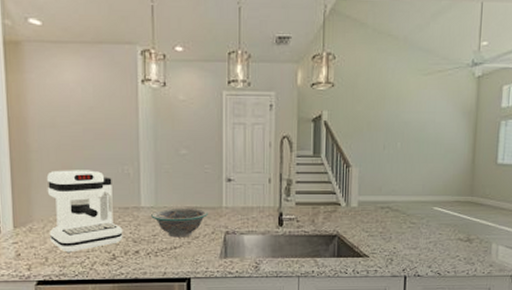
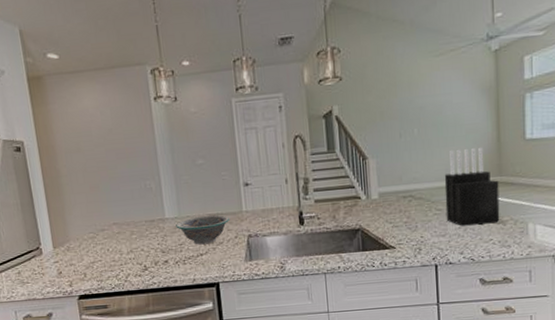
coffee maker: present [46,170,123,253] -> none [77,188,152,267]
knife block: none [419,166,470,242] -> present [444,147,500,226]

